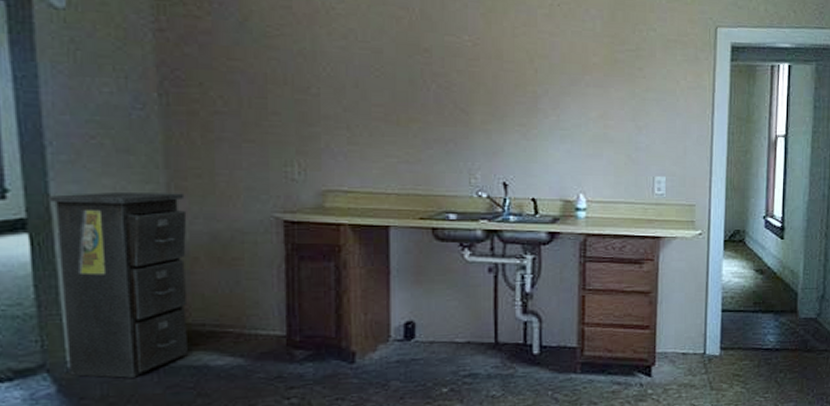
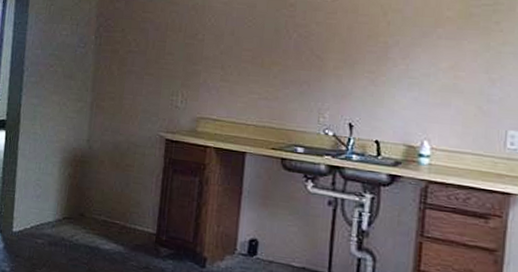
filing cabinet: present [48,191,188,378] -> none [12,105,102,247]

